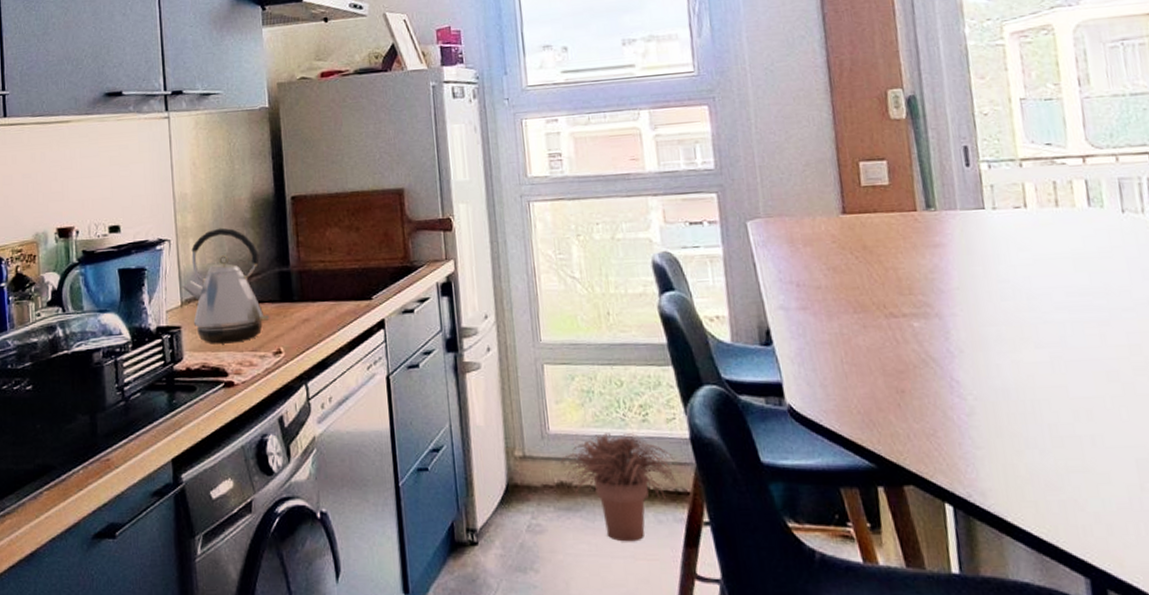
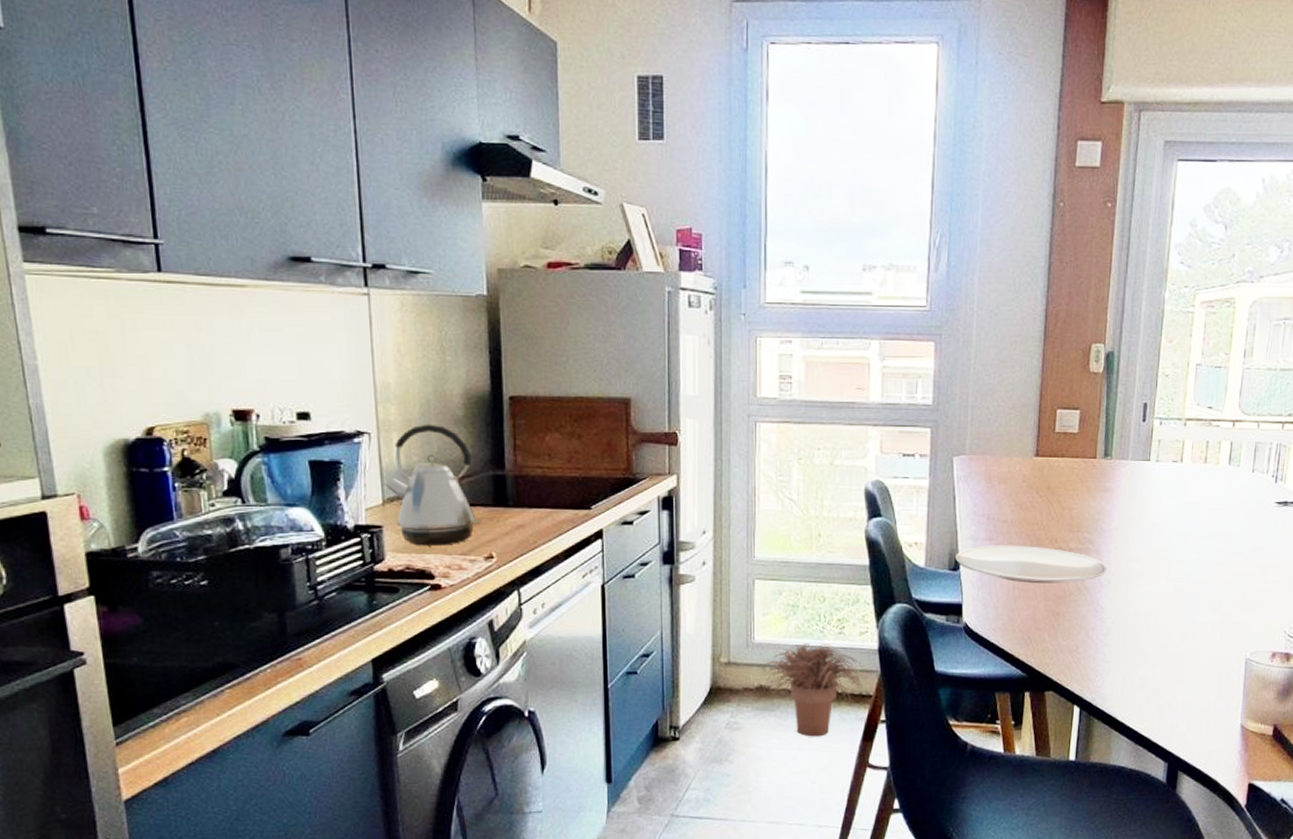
plate: none [765,313,956,357] -> present [956,545,1107,584]

